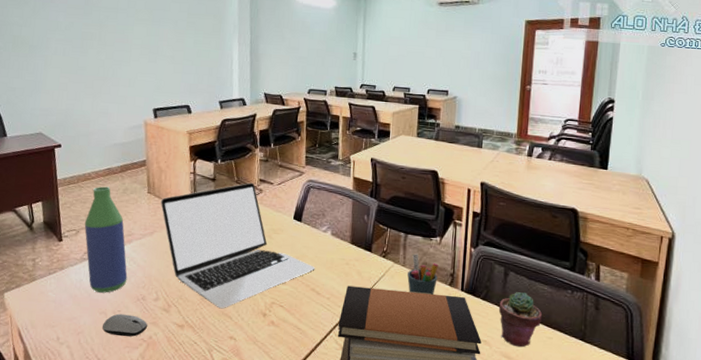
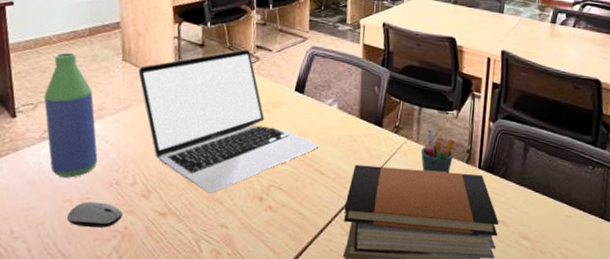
potted succulent: present [498,292,543,348] -> none [517,169,563,228]

